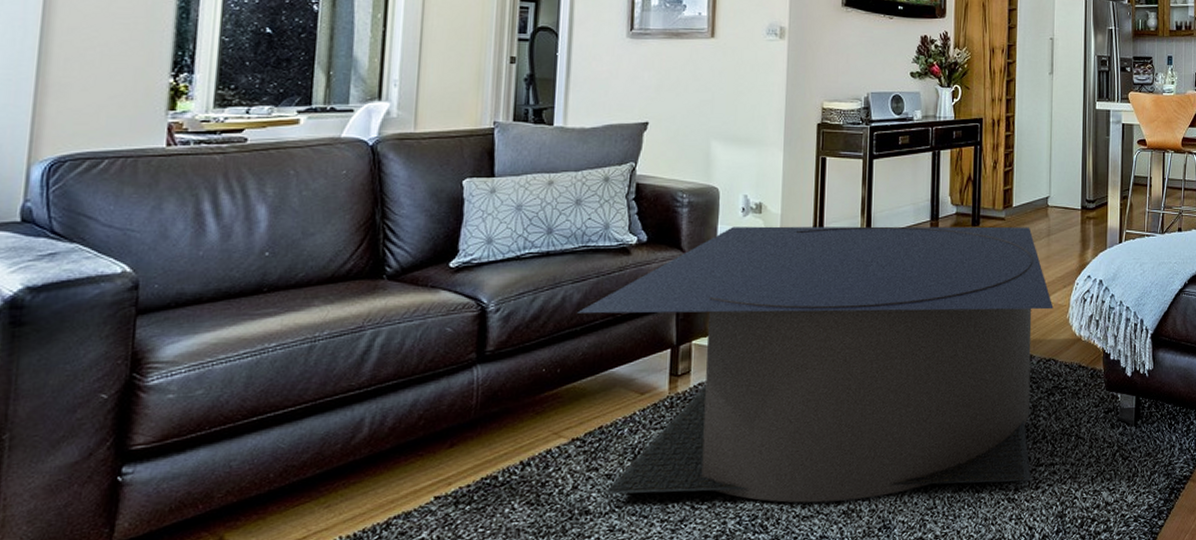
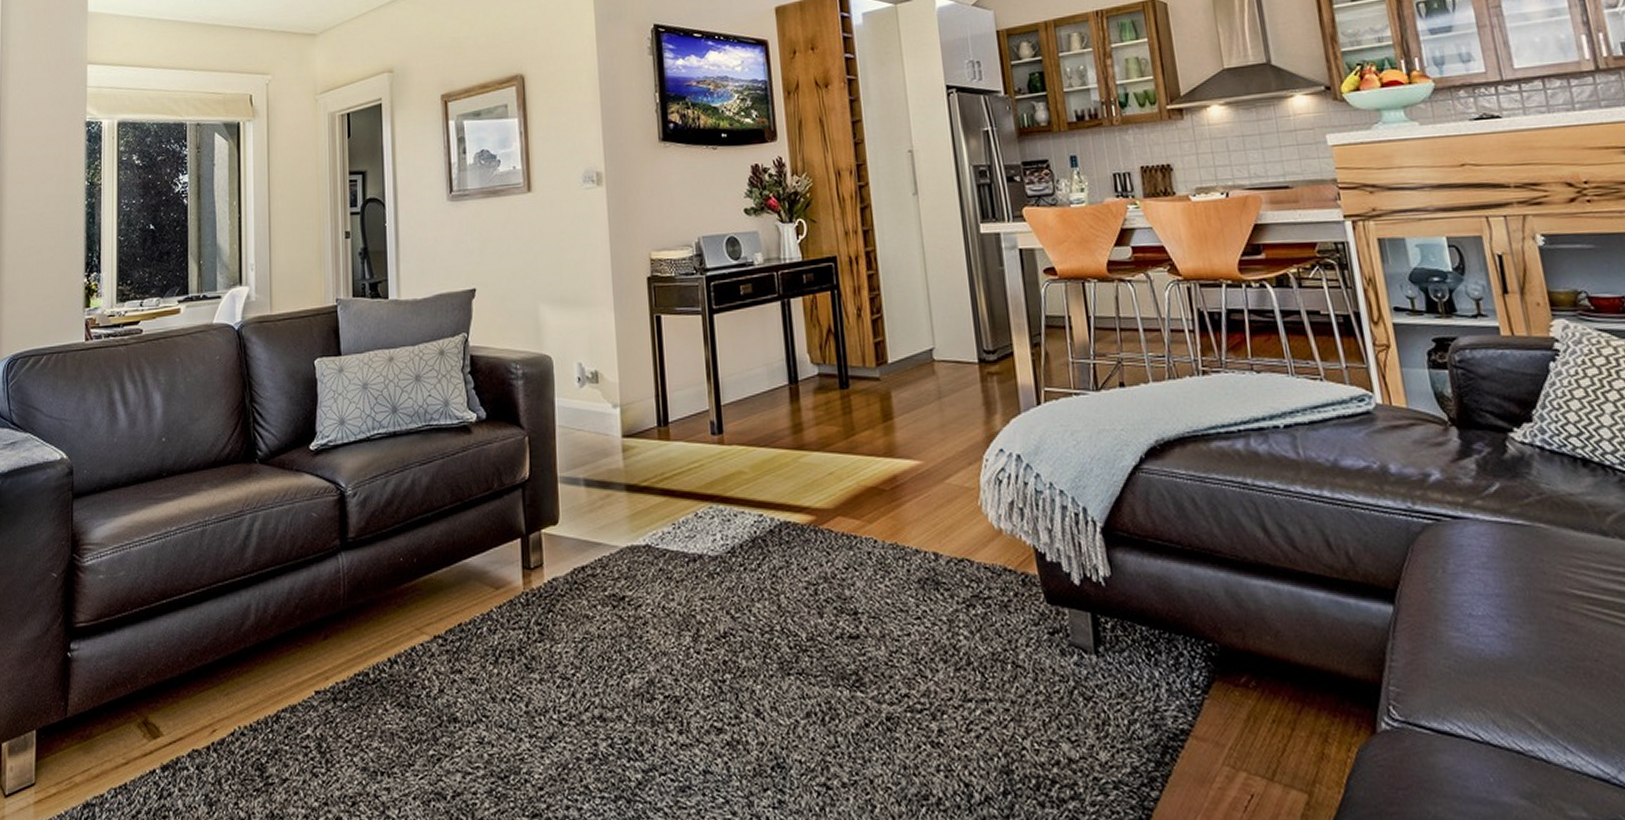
coffee table: present [577,226,1054,503] -> none [427,388,959,729]

